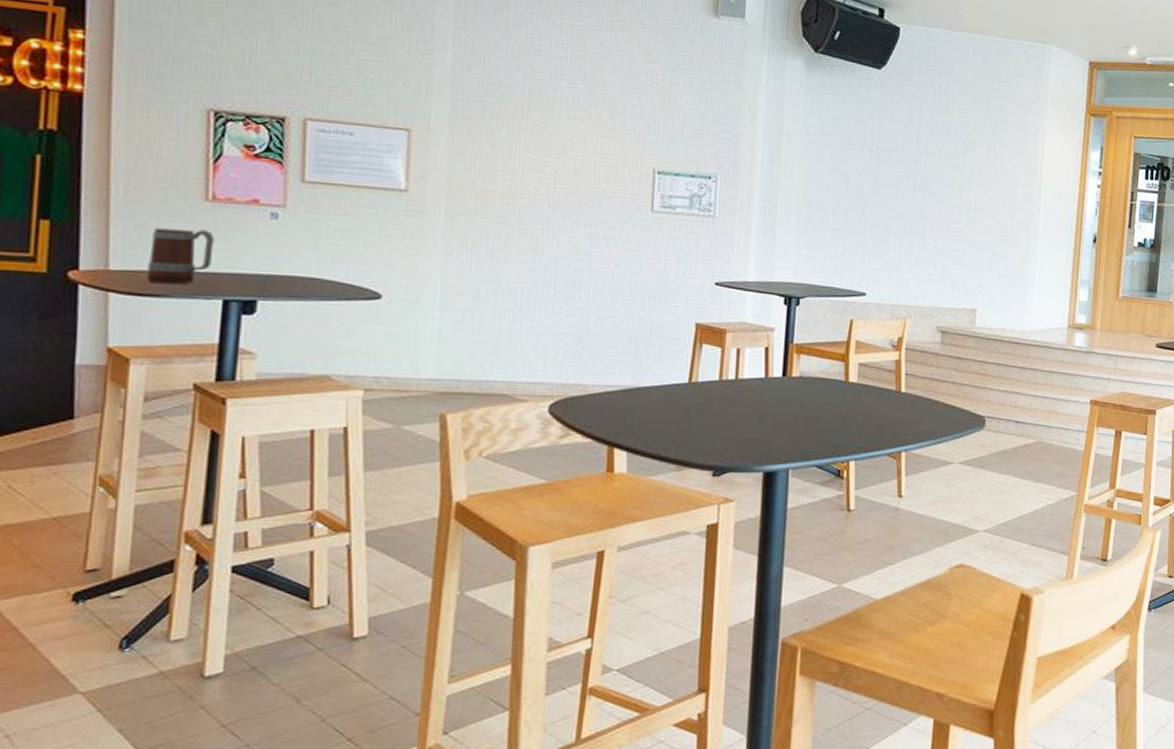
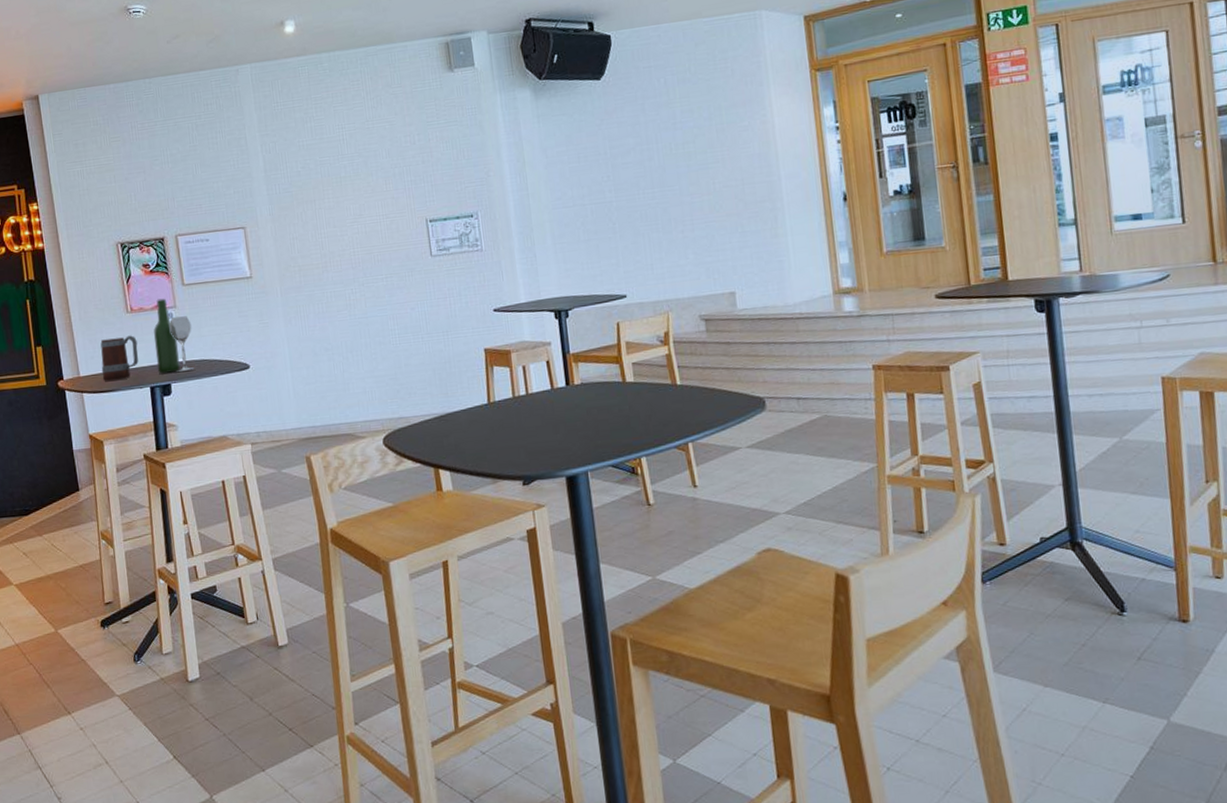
beer bottle: none [239,192,280,287] -> present [153,298,180,374]
wineglass: none [268,219,306,289] -> present [169,316,196,373]

